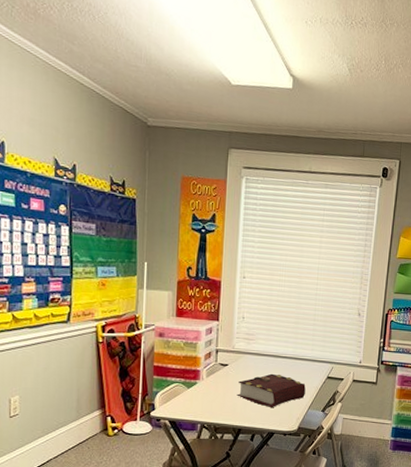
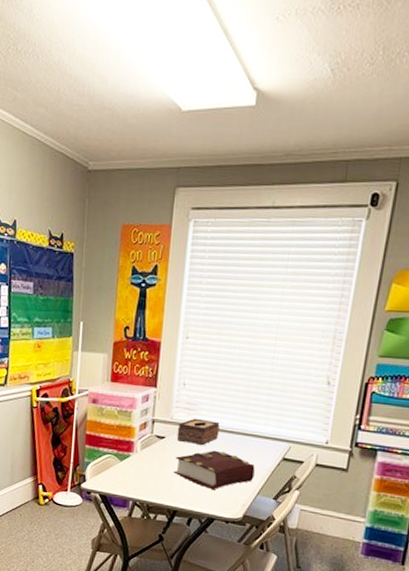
tissue box: none [238,347,275,371] -> present [177,418,220,446]

